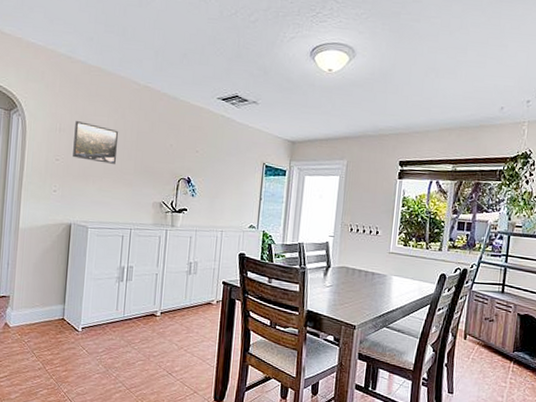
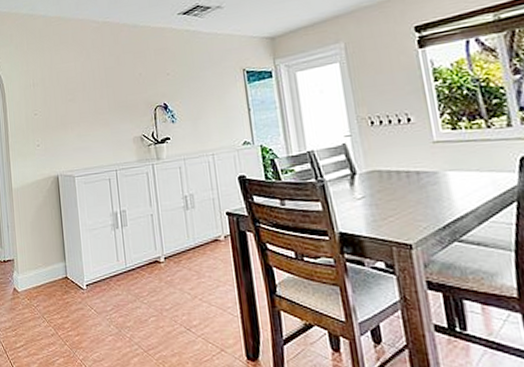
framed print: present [73,121,119,164] -> none [46,72,90,109]

